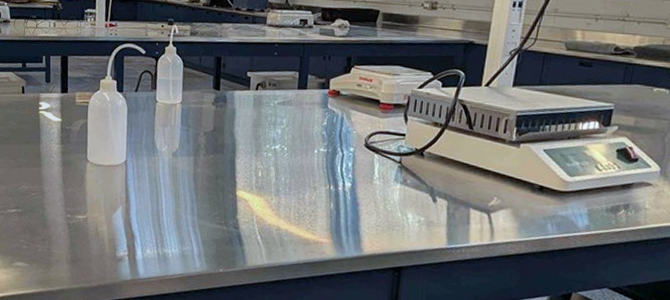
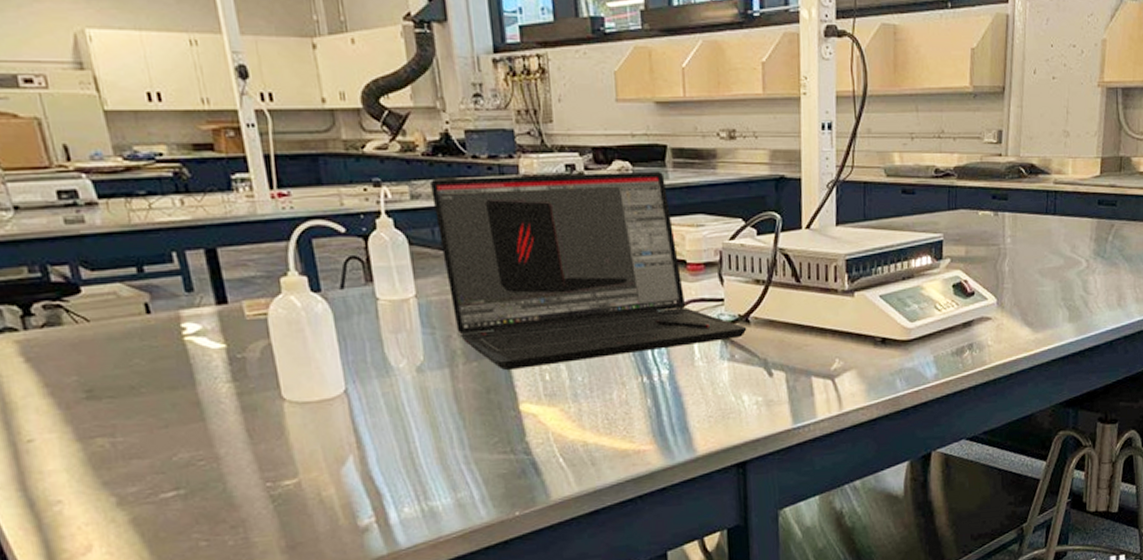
laptop: none [204,22,421,167] -> present [431,170,747,371]

